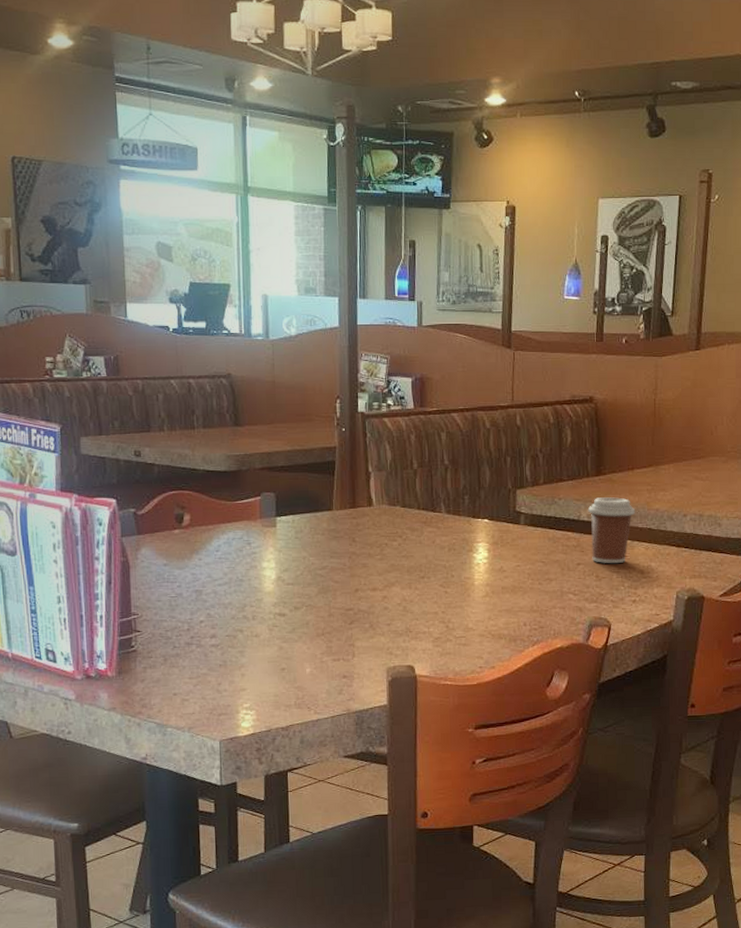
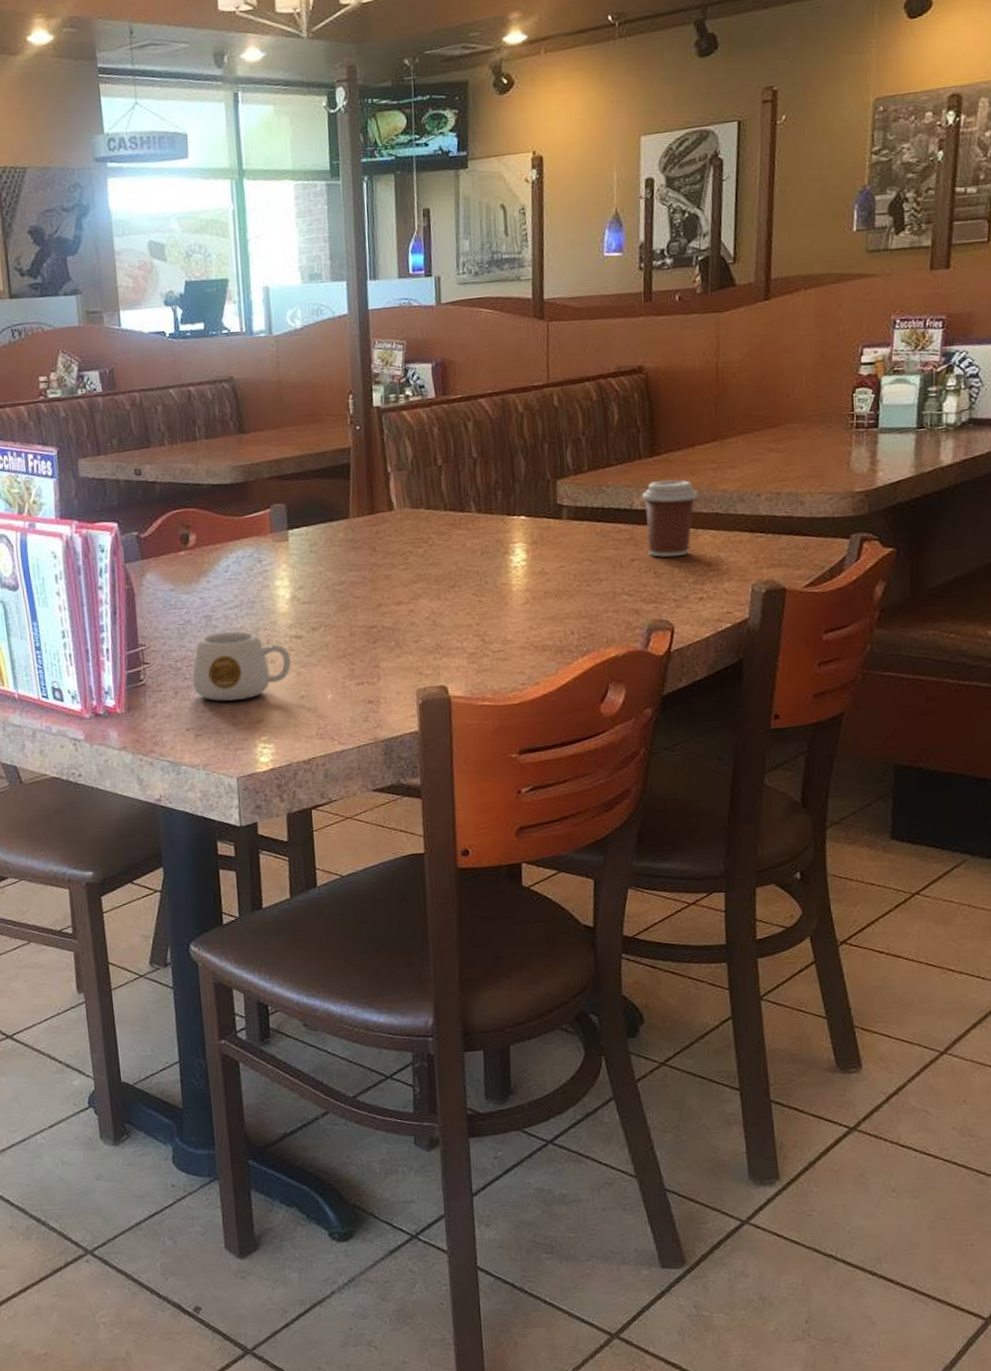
mug: none [181,606,274,670] -> present [192,631,291,701]

